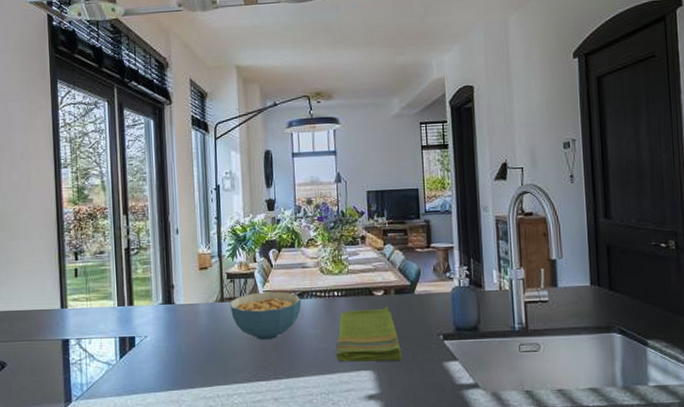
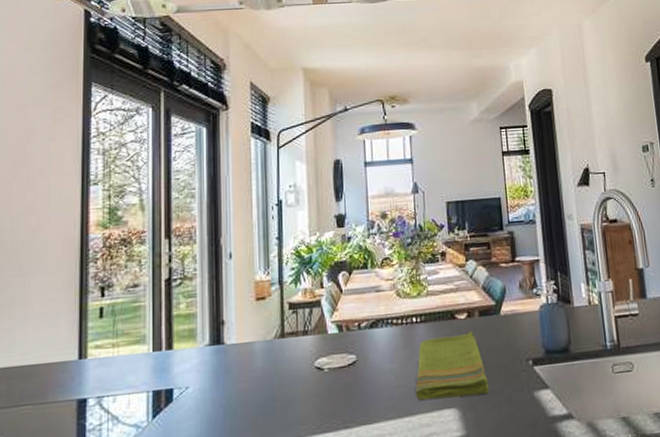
cereal bowl: present [229,291,302,341] -> none [291,321,376,382]

